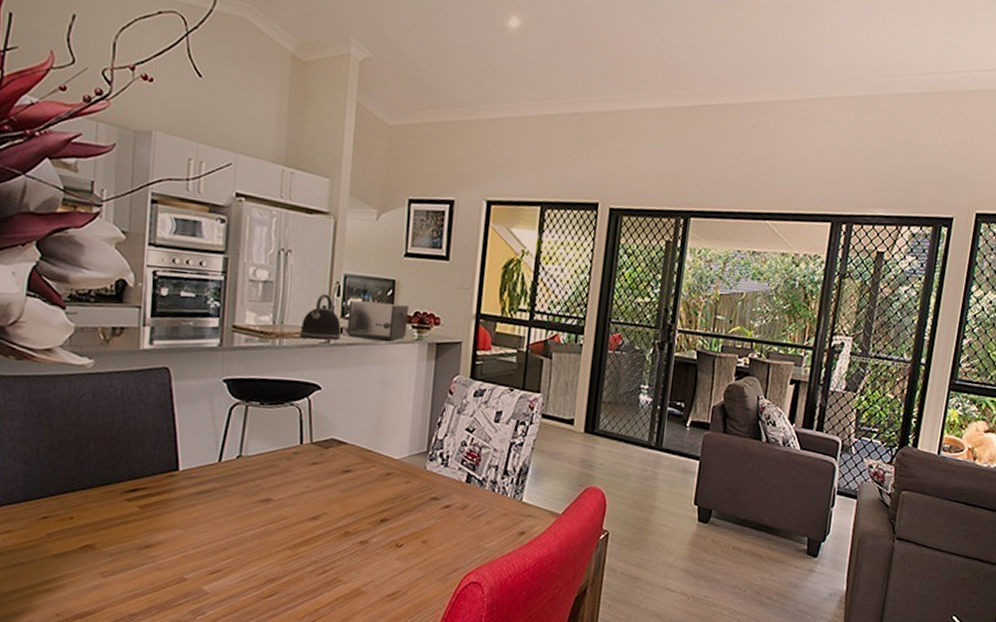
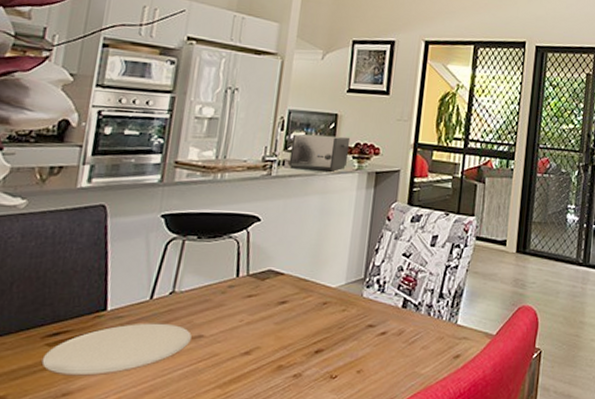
plate: none [123,484,261,532] -> present [41,323,192,377]
kettle: present [299,293,341,341] -> none [241,128,284,174]

